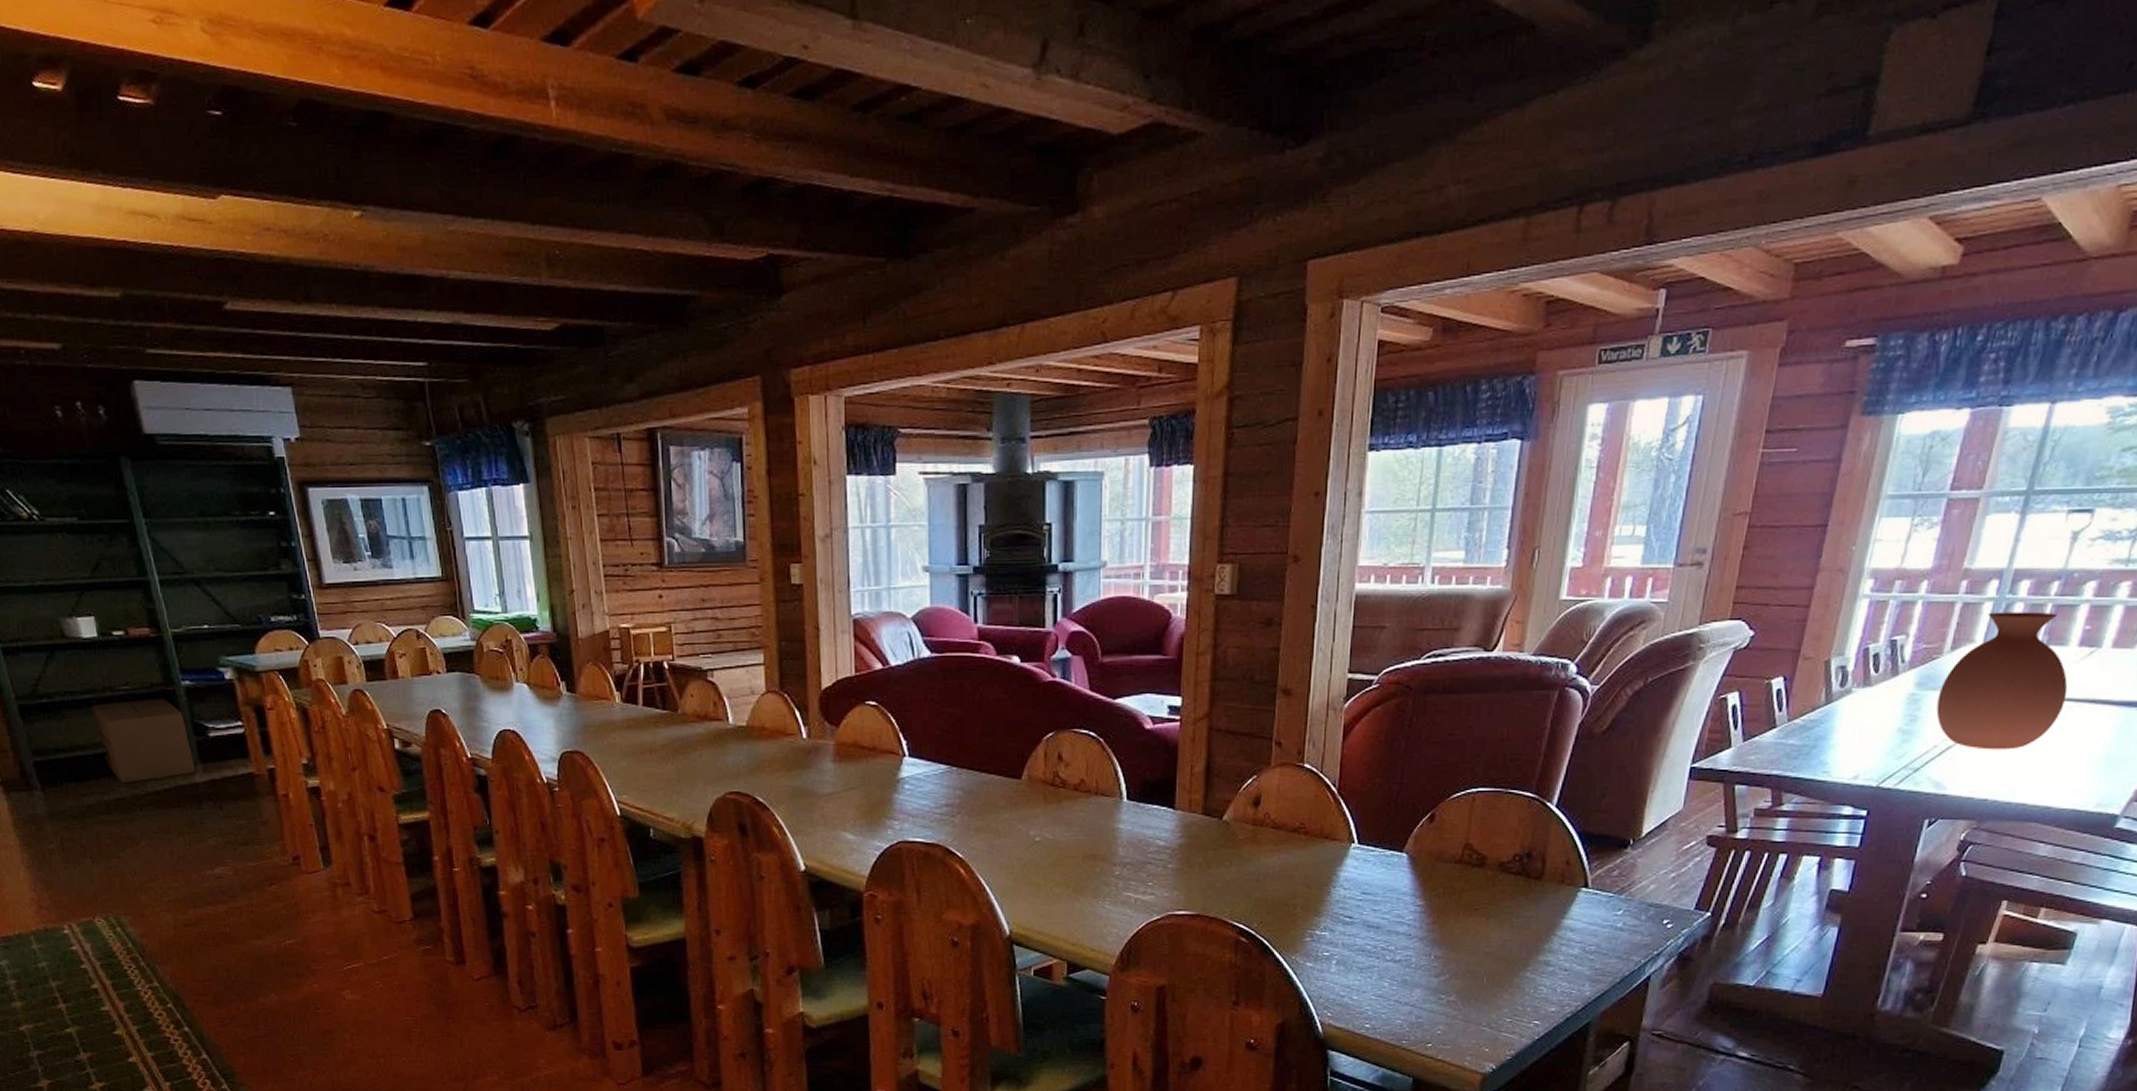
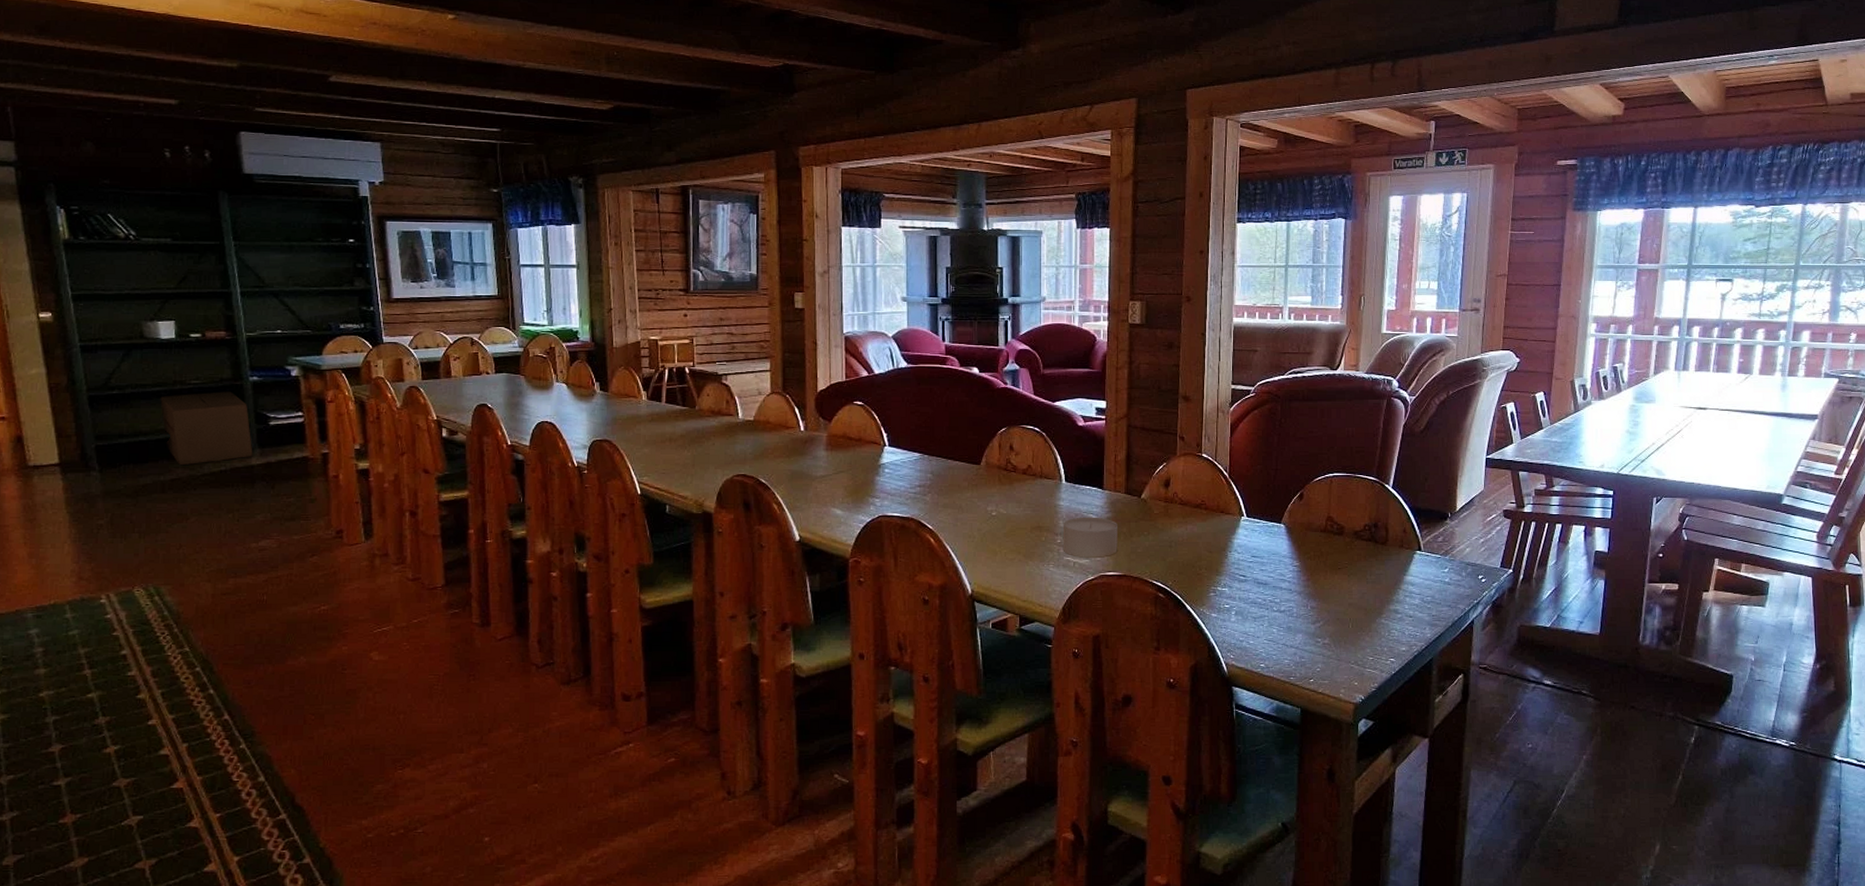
candle: none [1122,843,1193,895] -> present [1063,517,1119,559]
vase: present [1936,612,2068,750] -> none [1650,348,1735,447]

